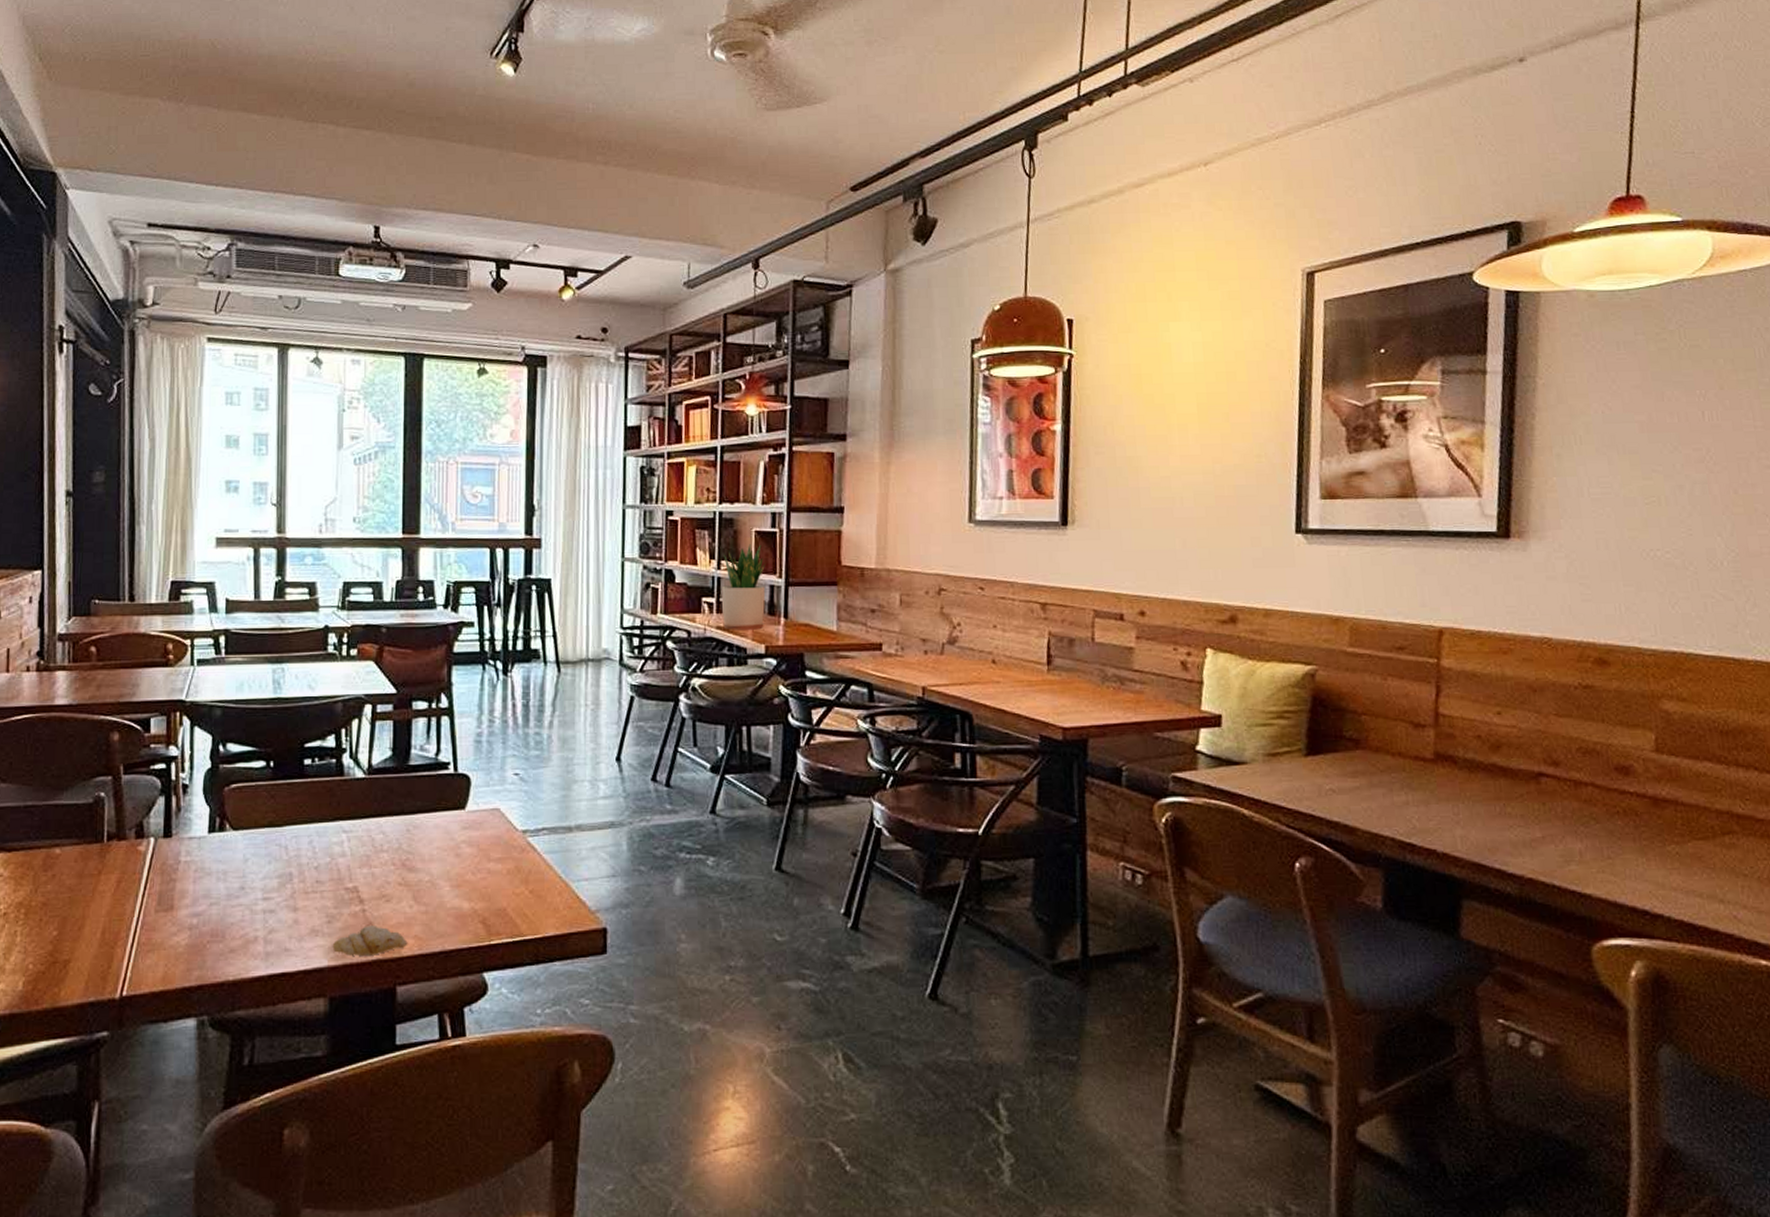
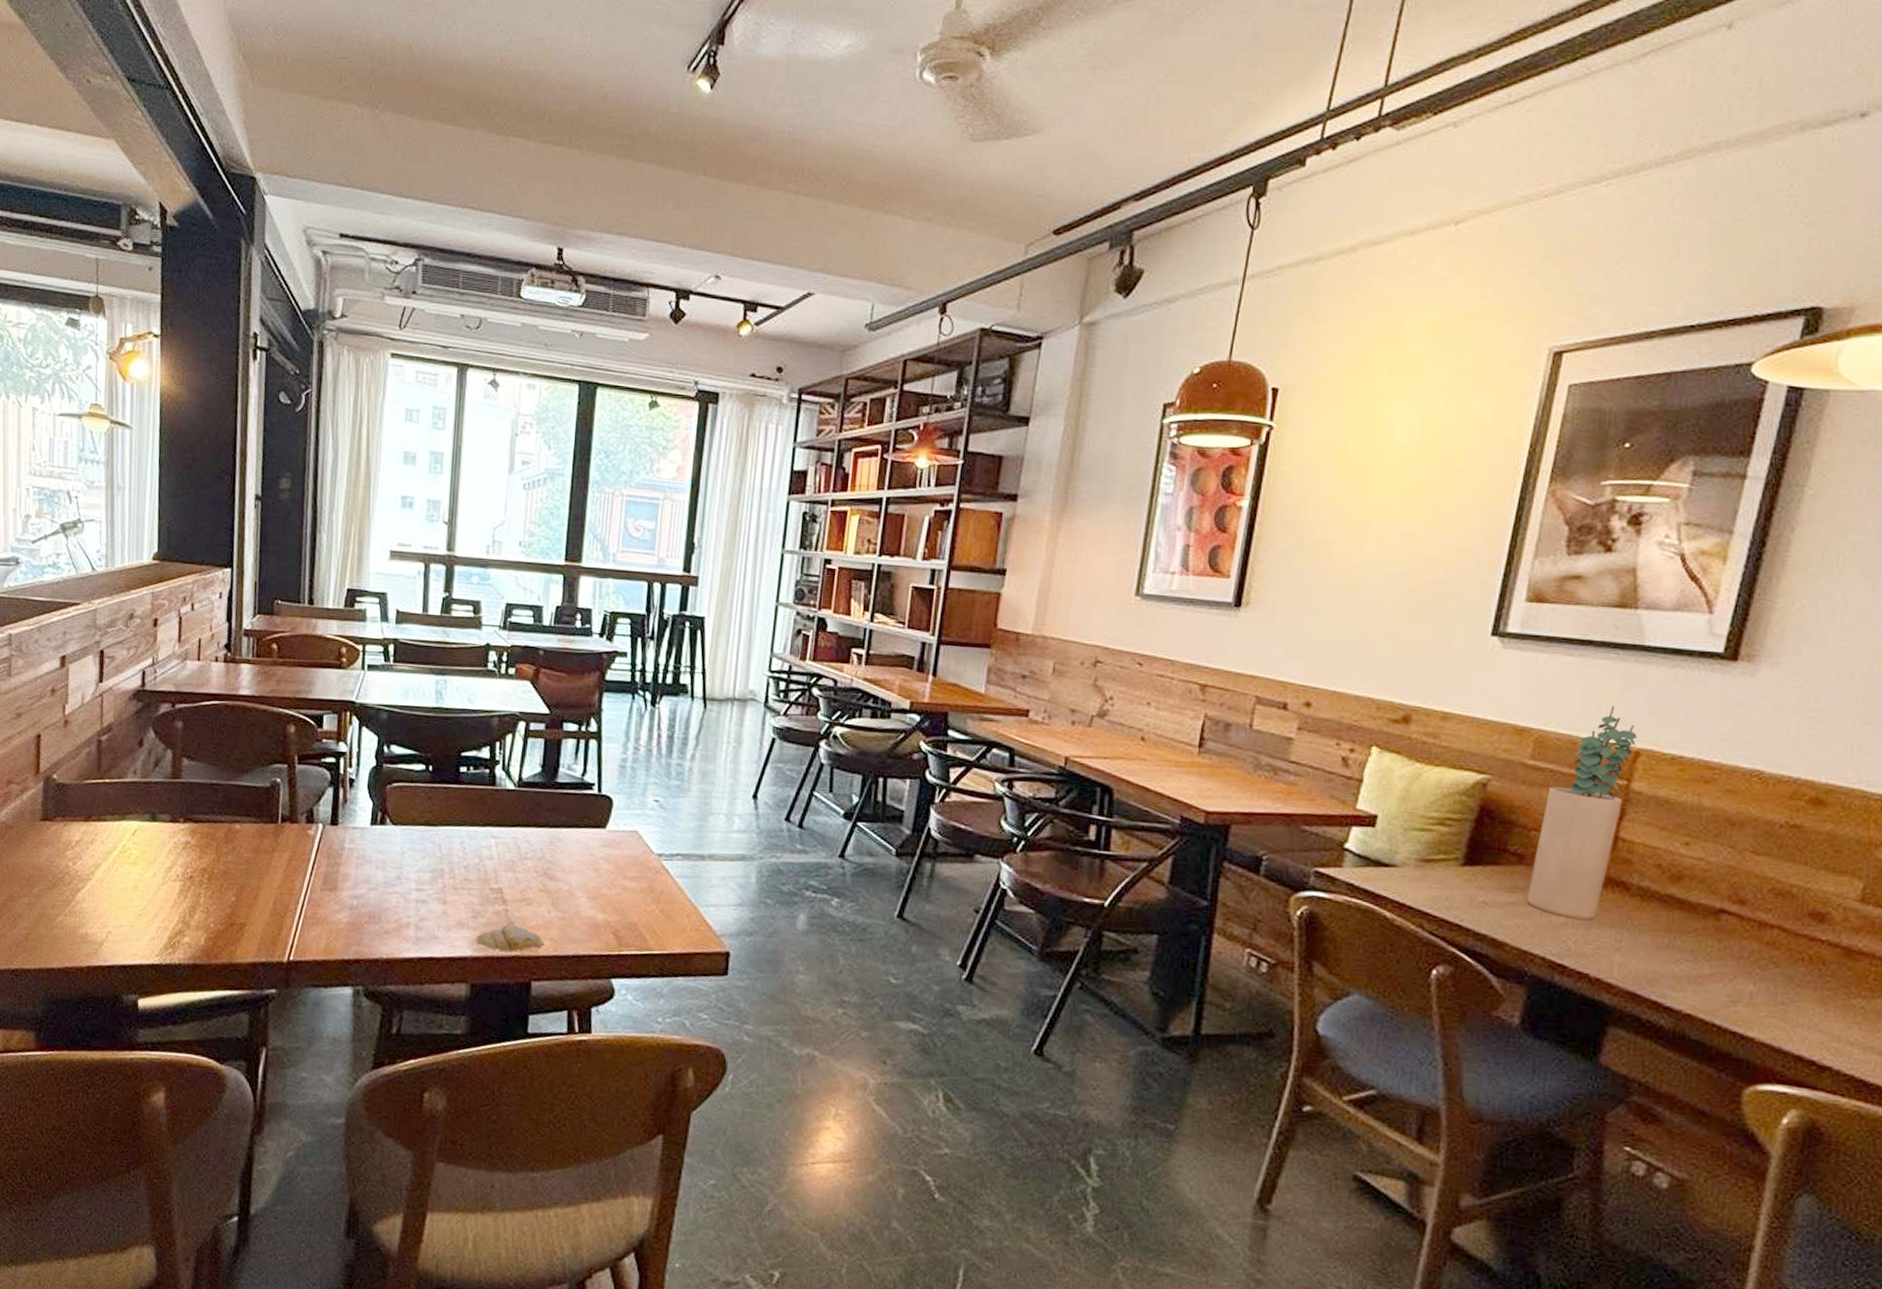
planter: present [721,544,766,630] -> none [870,599,920,685]
vase: none [1368,589,1439,798] -> present [1527,705,1638,921]

